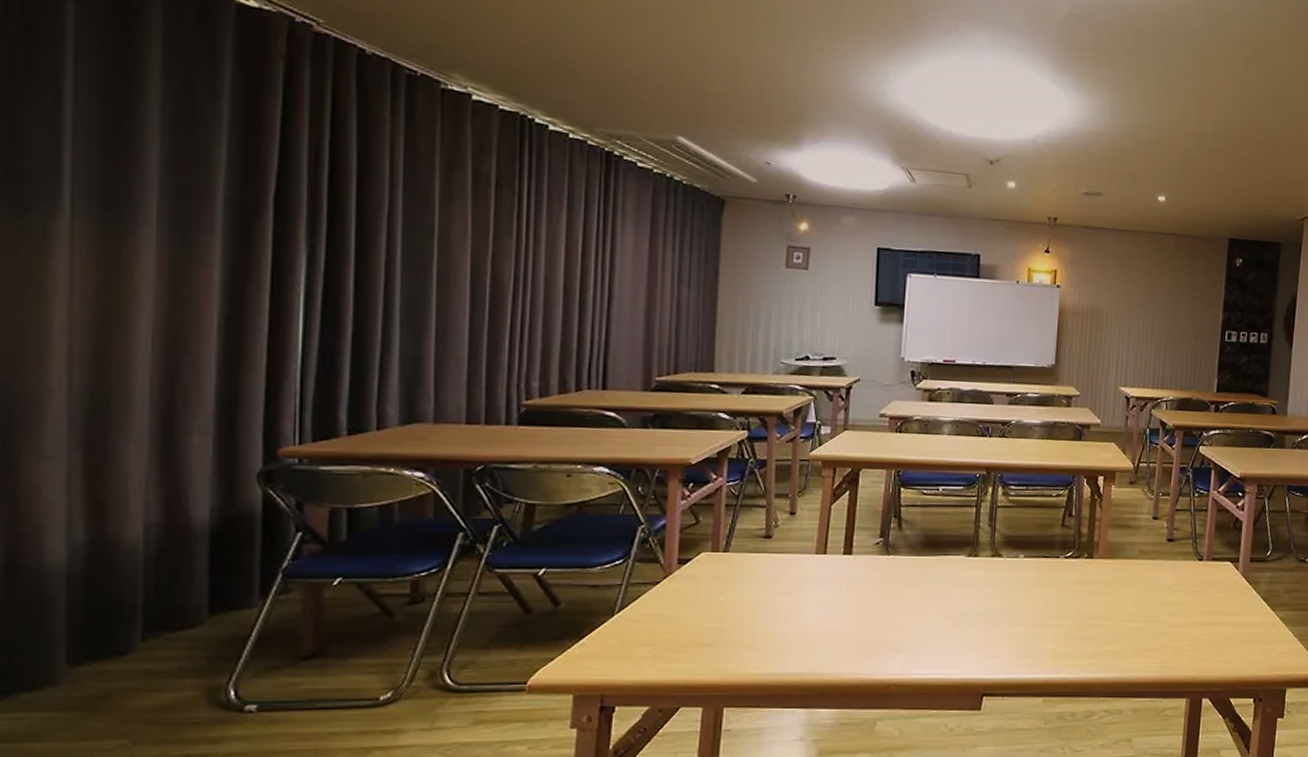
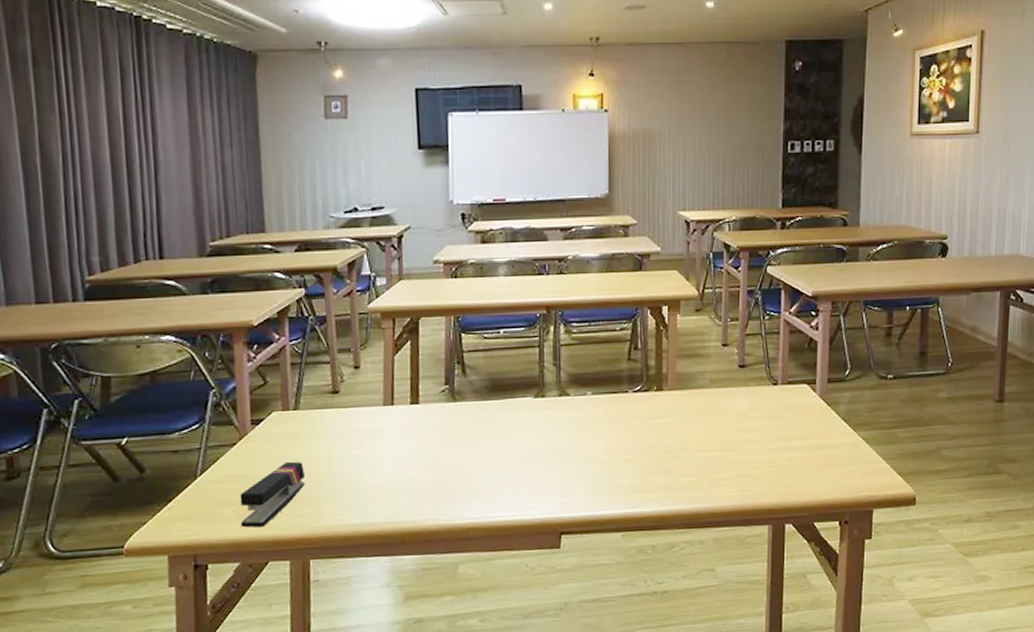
stapler: none [655,604,728,670] -> present [240,461,305,528]

